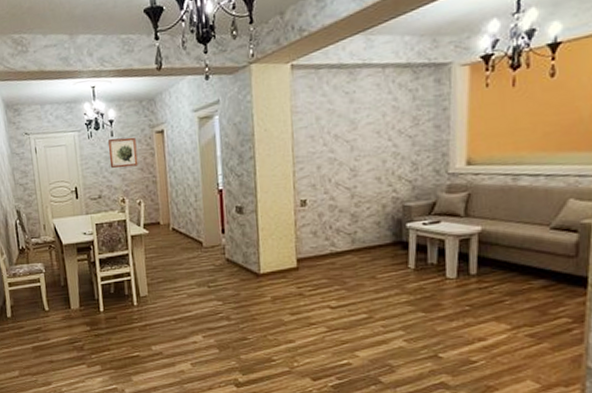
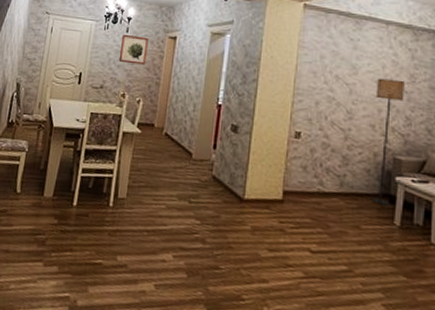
floor lamp: none [378,125,409,253] -> present [371,78,405,206]

